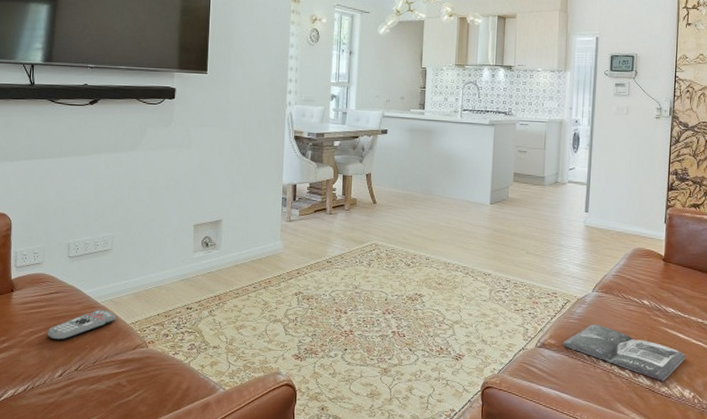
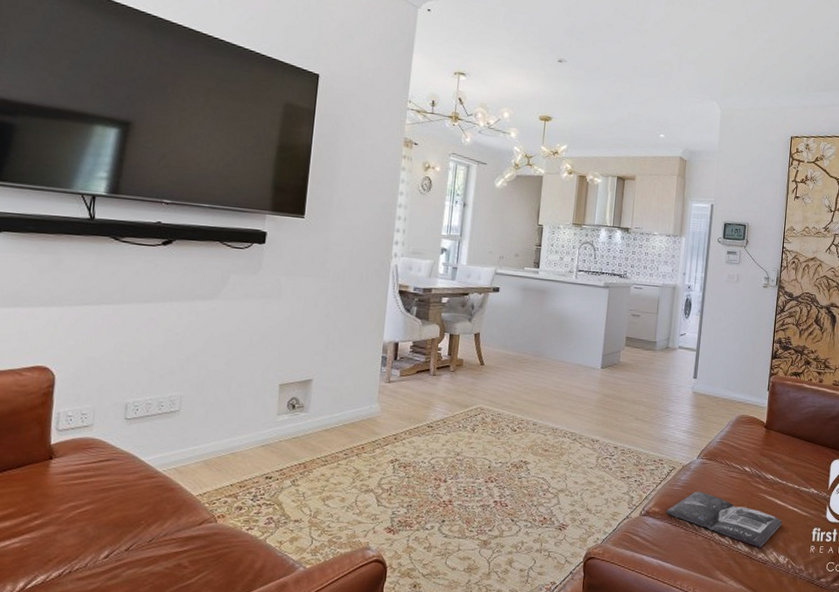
remote control: present [47,309,117,341] -> none [92,479,181,516]

